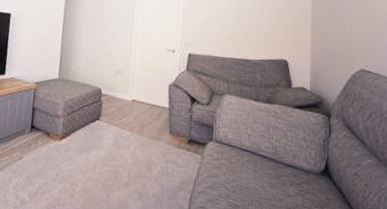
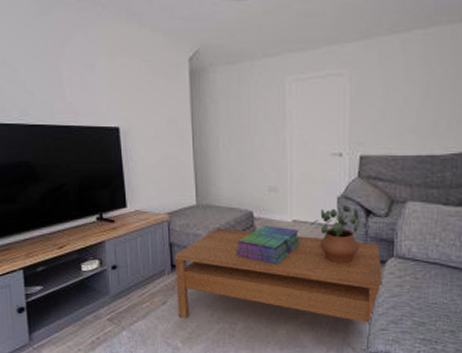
coffee table: none [30,99,203,201] -> present [175,228,384,325]
stack of books: none [84,101,137,136] -> present [236,225,300,265]
potted plant: none [146,92,186,142] -> present [311,205,360,264]

